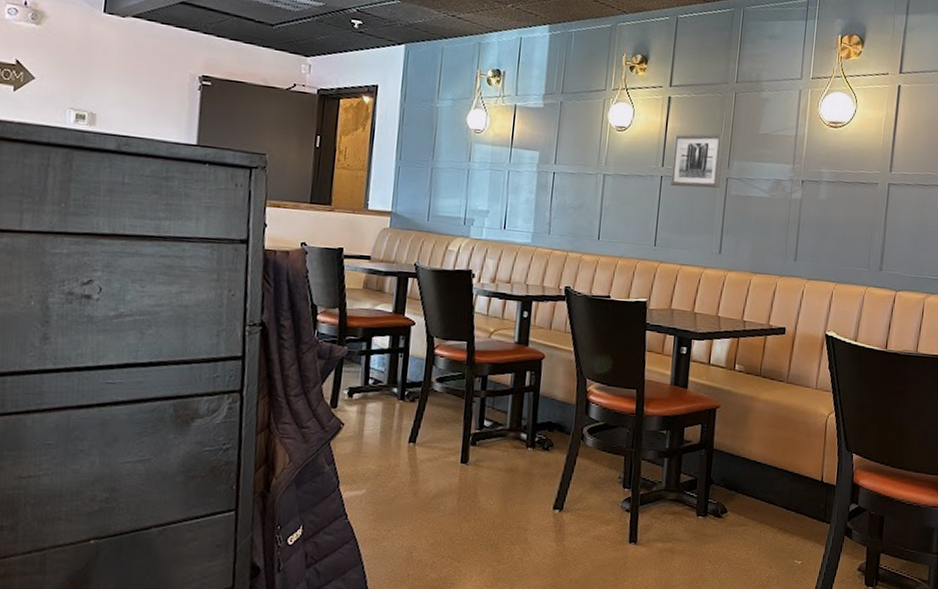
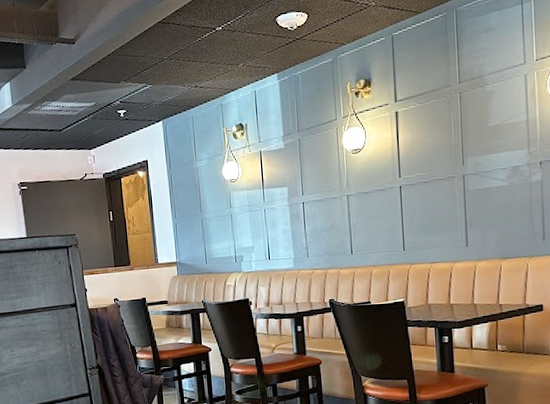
wall art: present [670,133,725,189] -> none [406,134,457,193]

